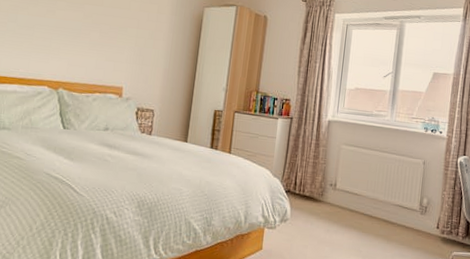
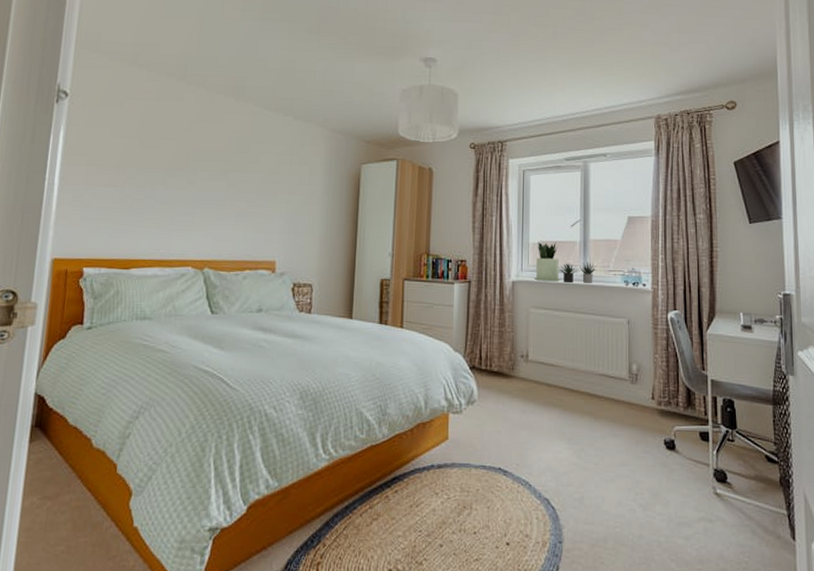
planter: none [347,89,371,124] -> present [534,242,561,282]
succulent plant: none [369,108,402,129] -> present [559,262,597,284]

